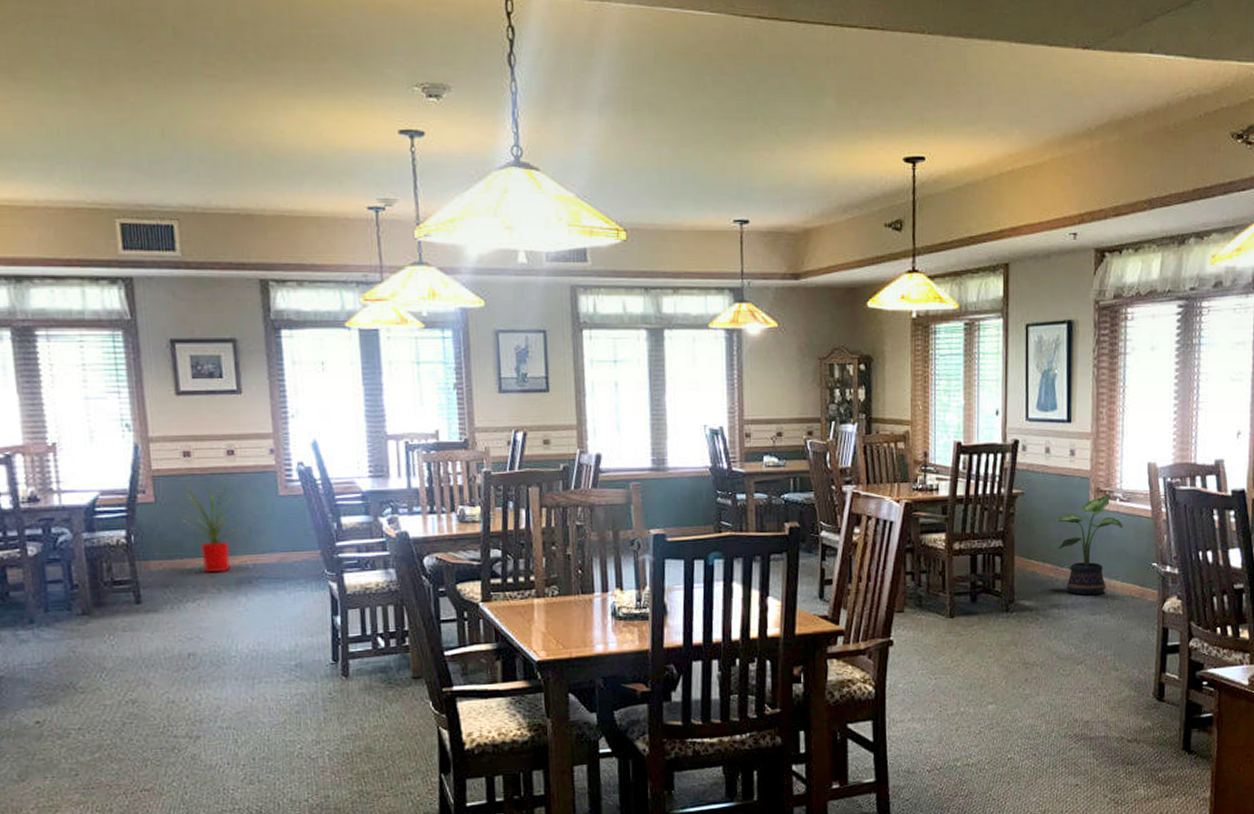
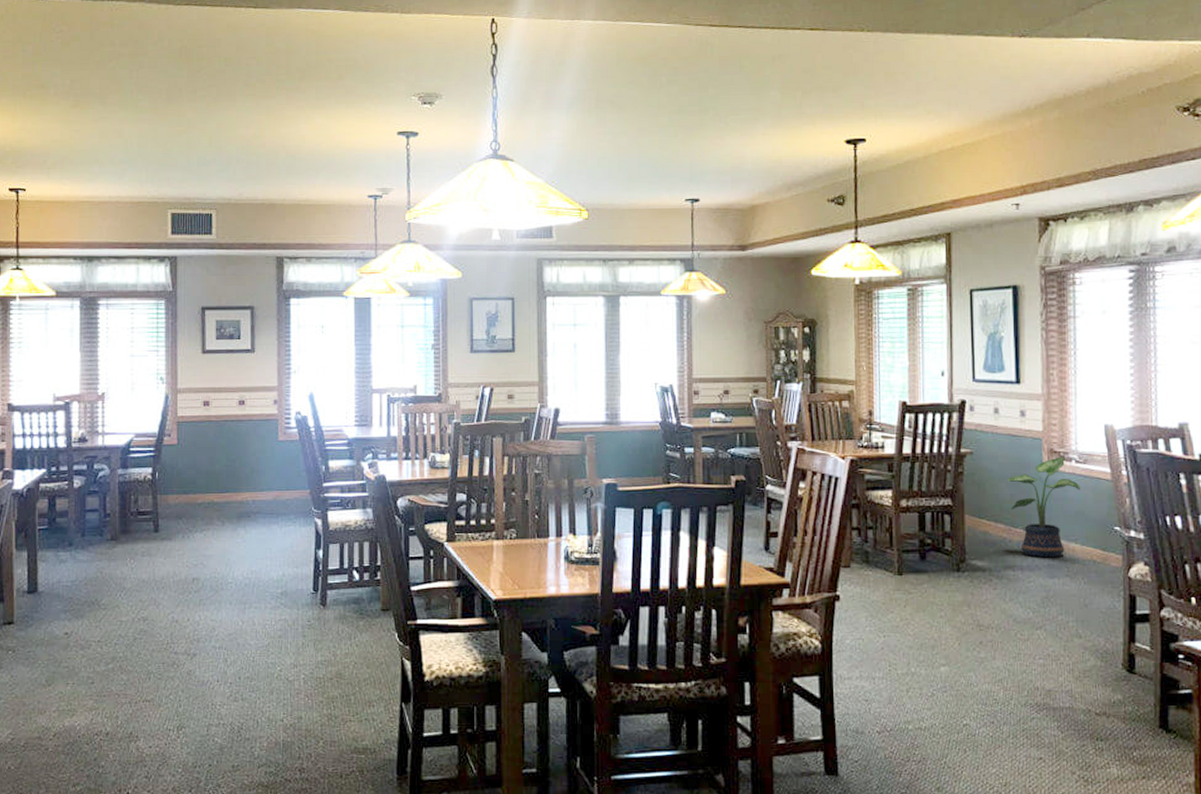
house plant: present [179,483,239,573] -> none [197,429,243,507]

